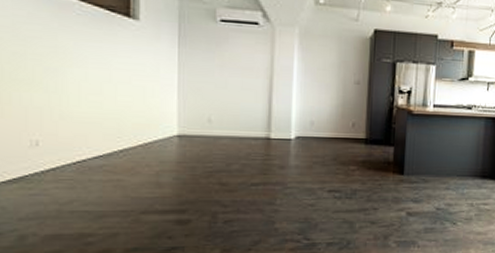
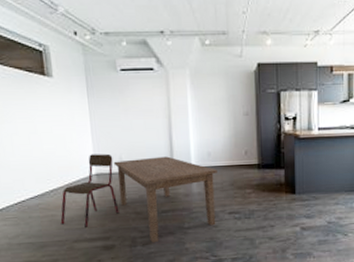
chair: none [127,112,201,197] -> present [60,153,119,227]
dining table: none [200,121,320,220] -> present [113,156,217,243]

